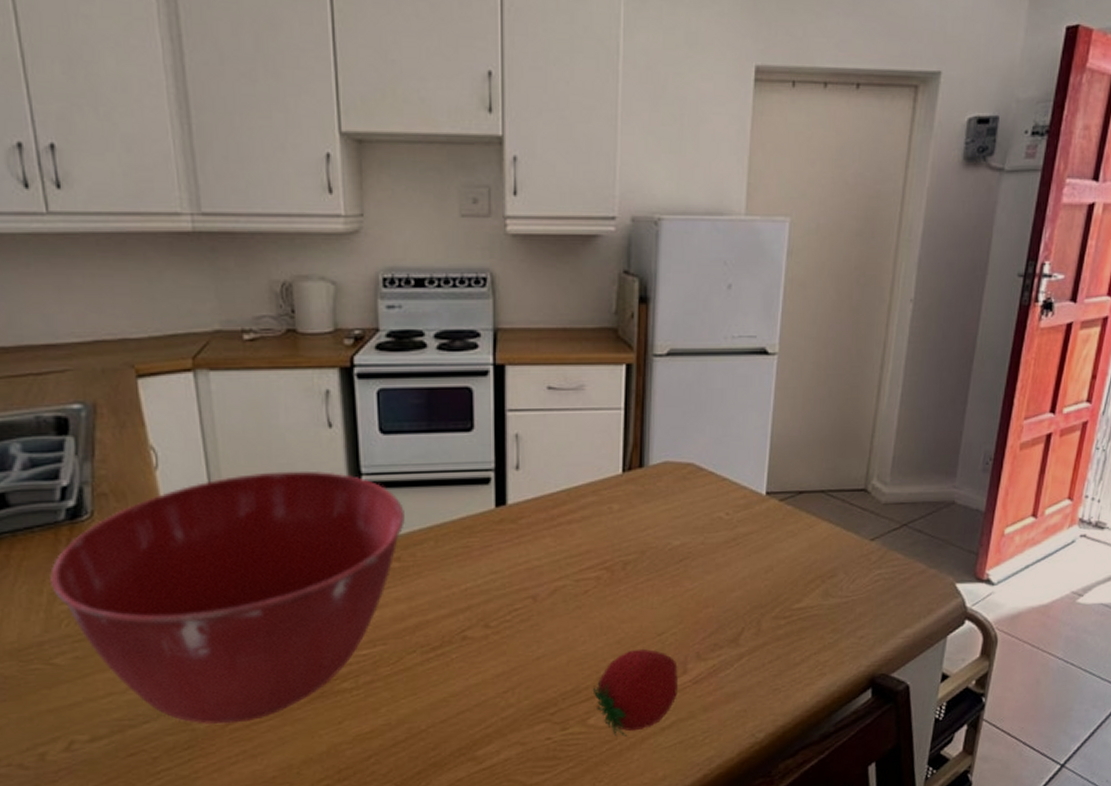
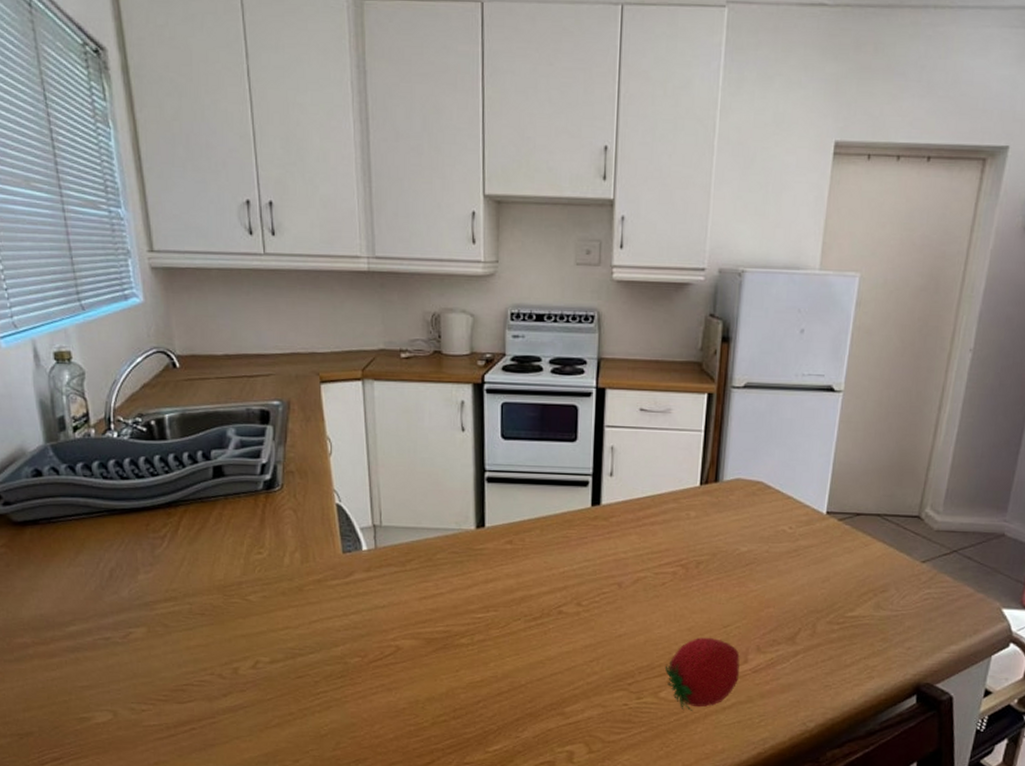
mixing bowl: present [50,470,405,725] -> none [250,463,518,662]

